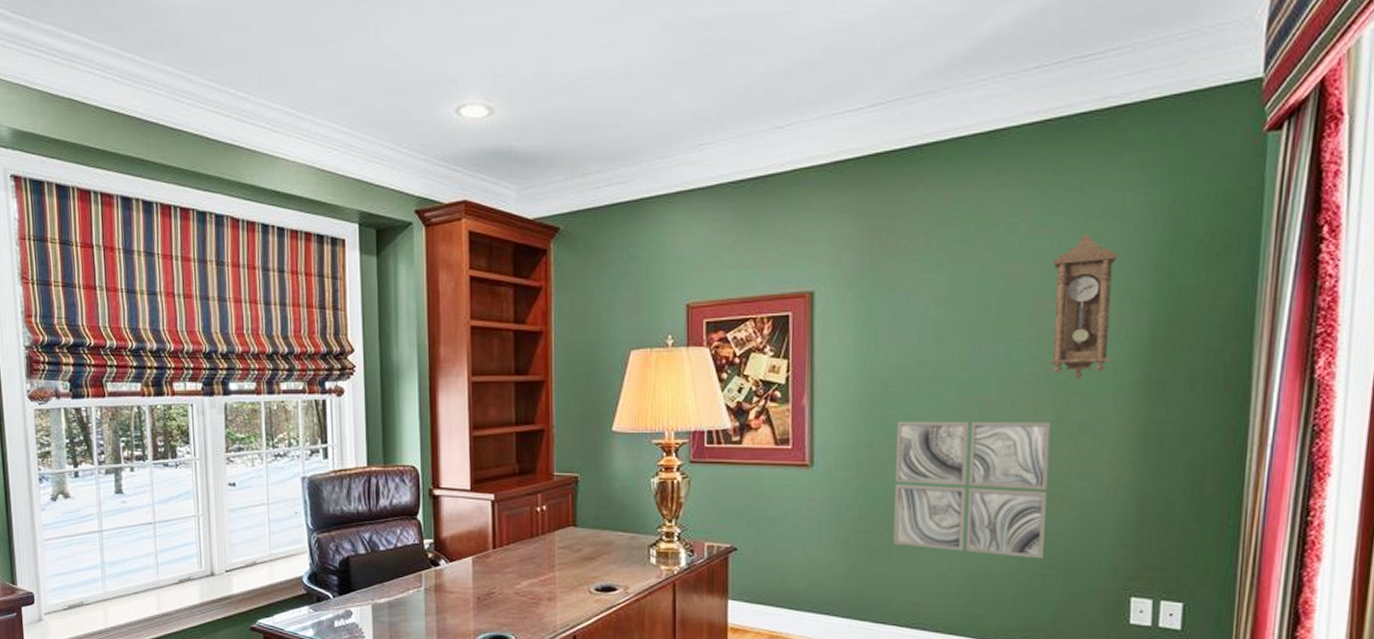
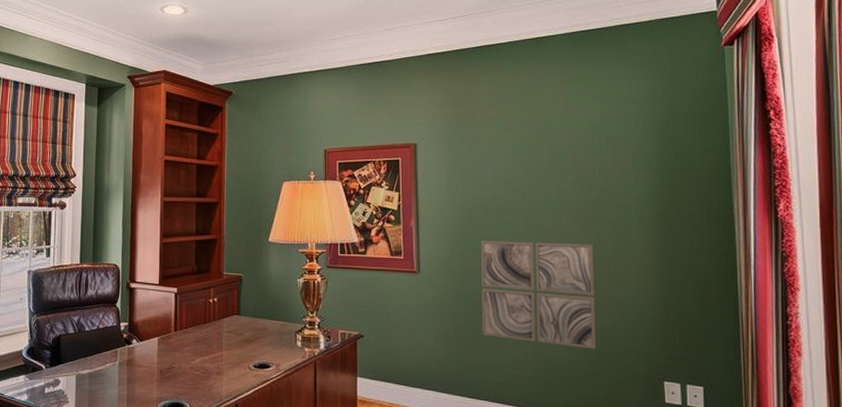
pendulum clock: present [1049,233,1119,379] -> none [585,110,632,213]

